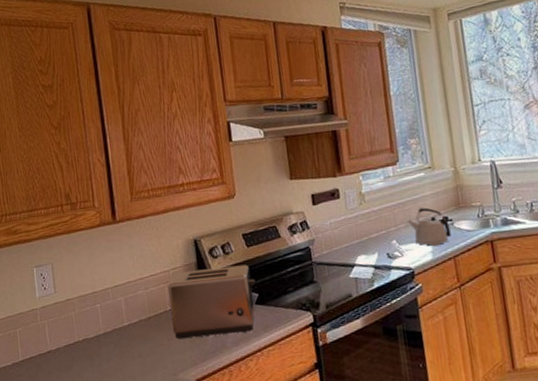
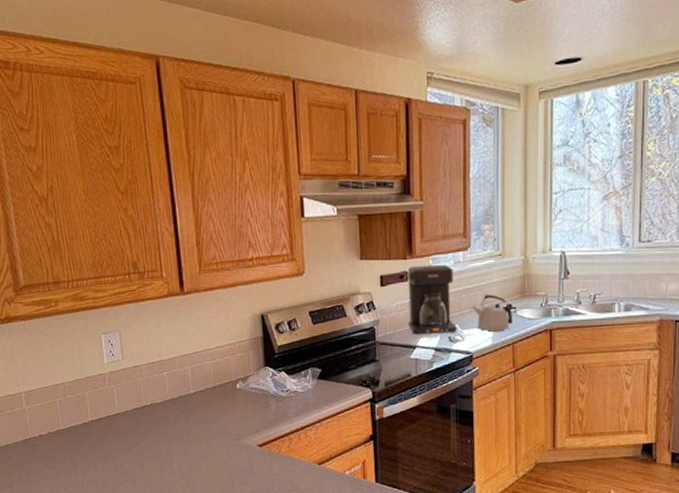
toaster: present [167,264,256,339] -> none [233,341,319,407]
coffee maker: none [338,179,395,253] -> present [407,264,457,335]

